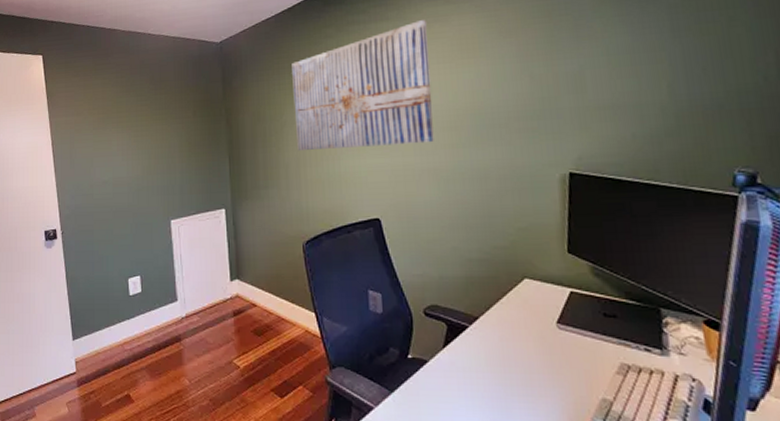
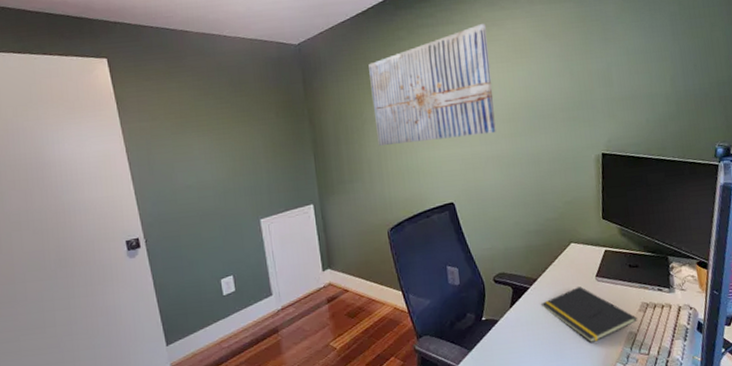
notepad: none [483,333,614,406] -> present [541,286,637,344]

